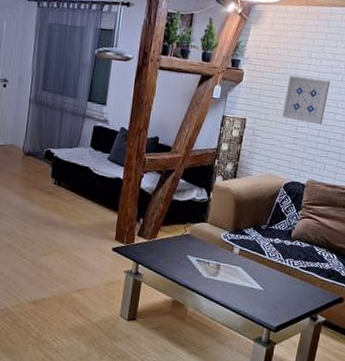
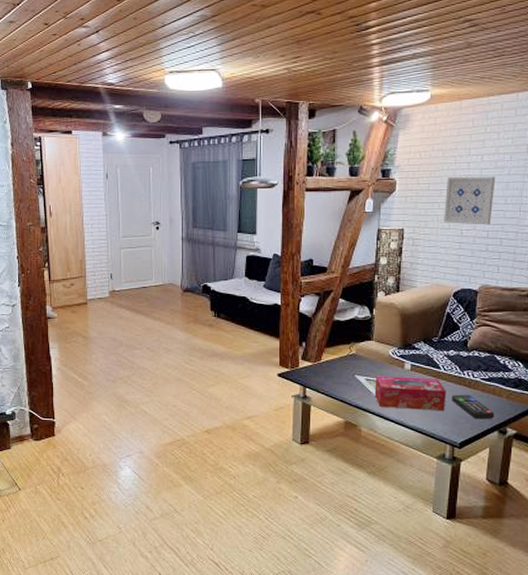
tissue box: none [203,257,269,296] -> present [374,376,446,411]
remote control: none [272,280,309,305] -> present [452,394,495,418]

